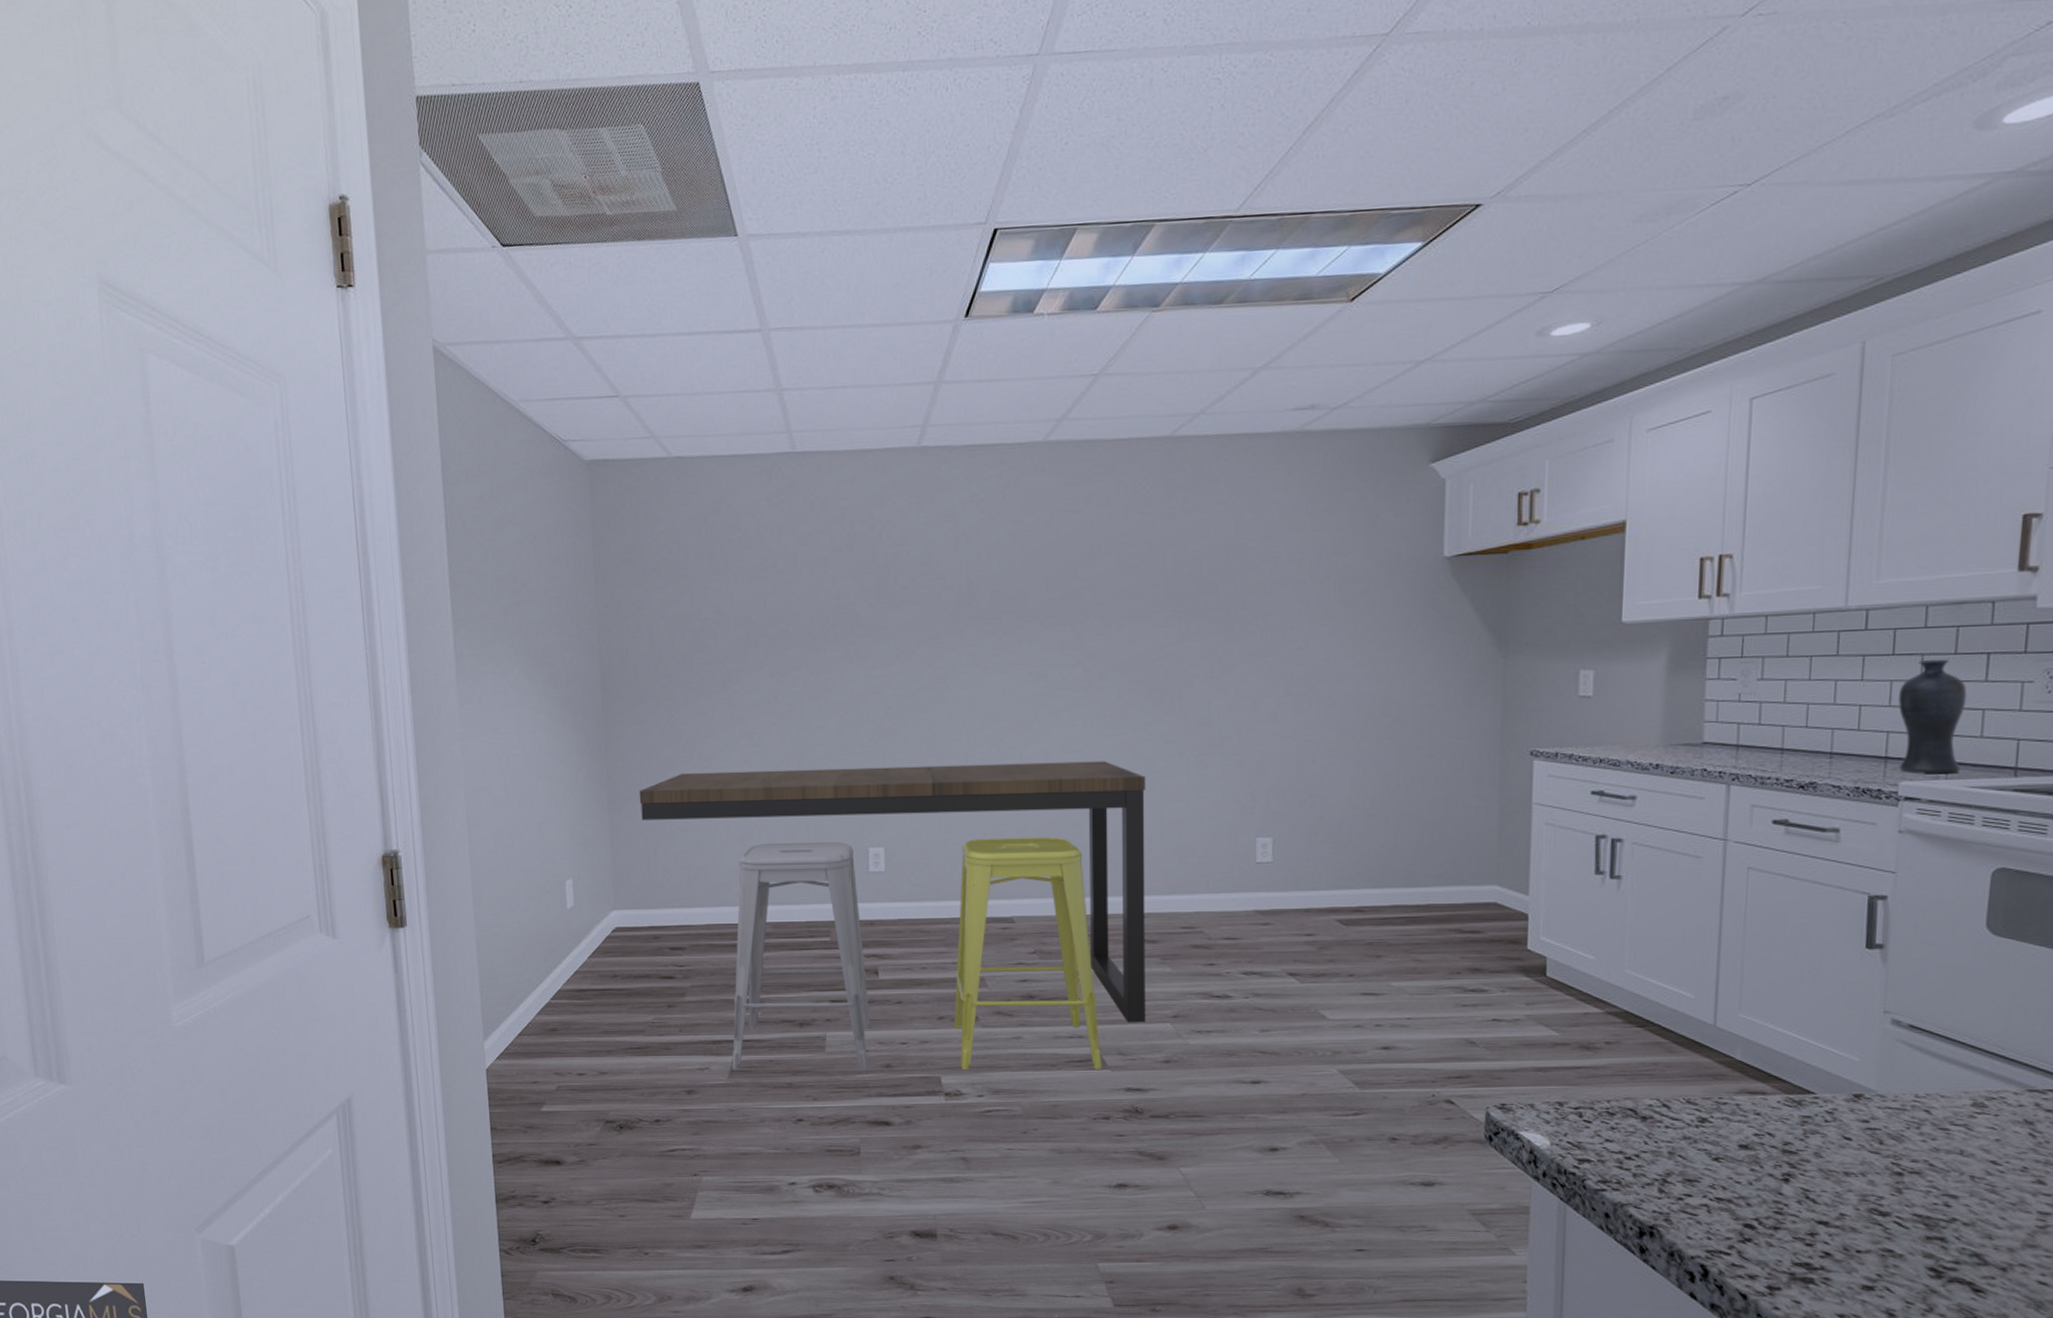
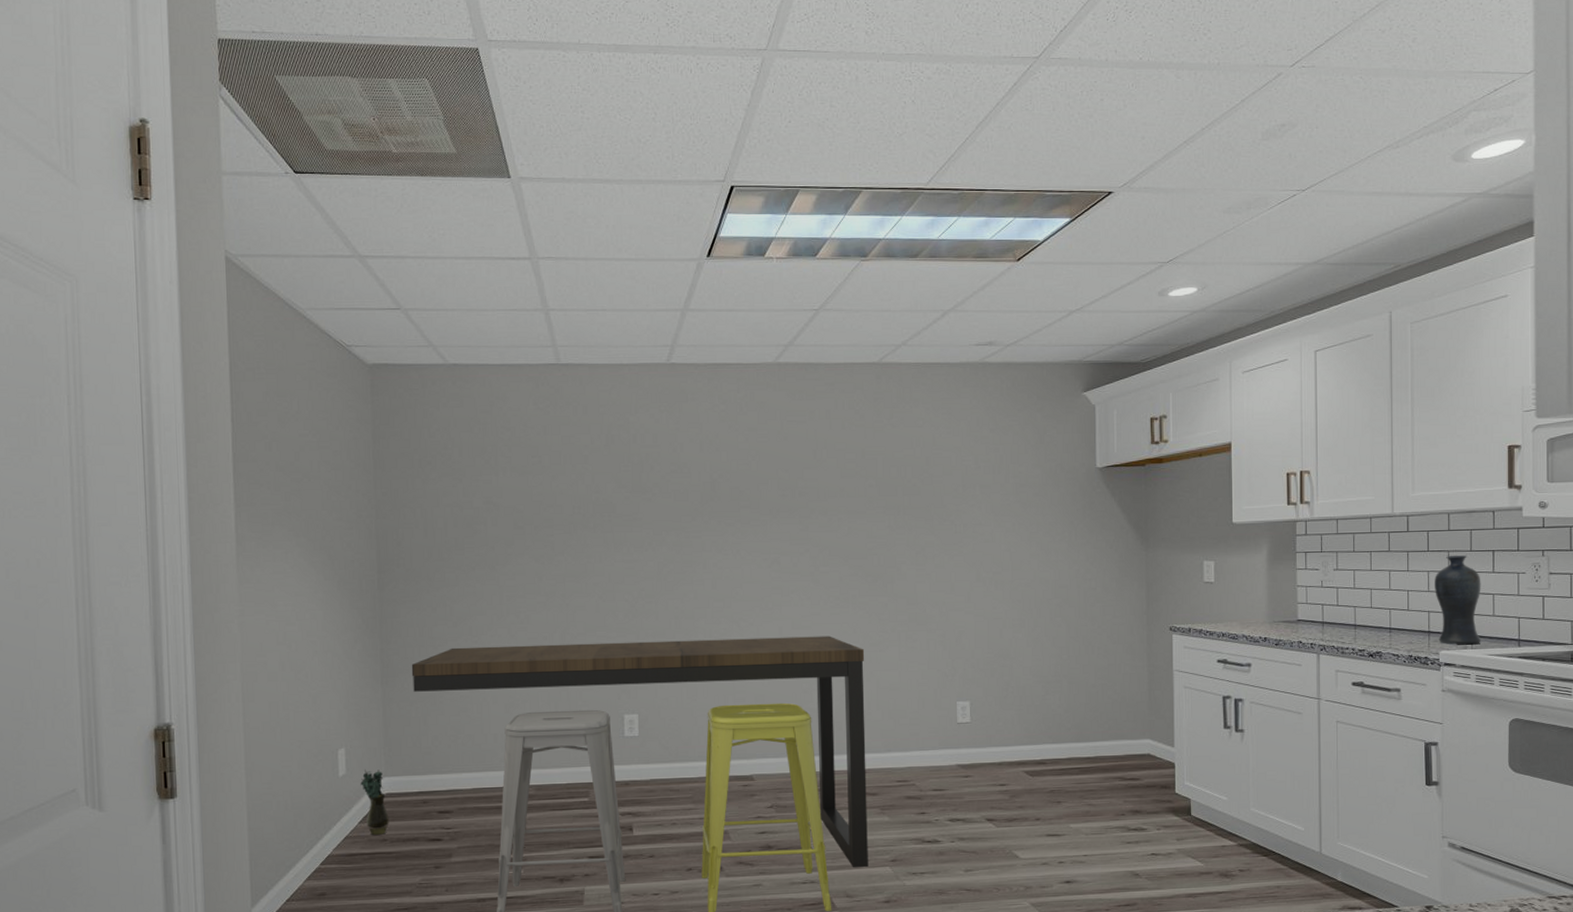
vase: none [589,901,620,970] -> present [360,769,389,835]

